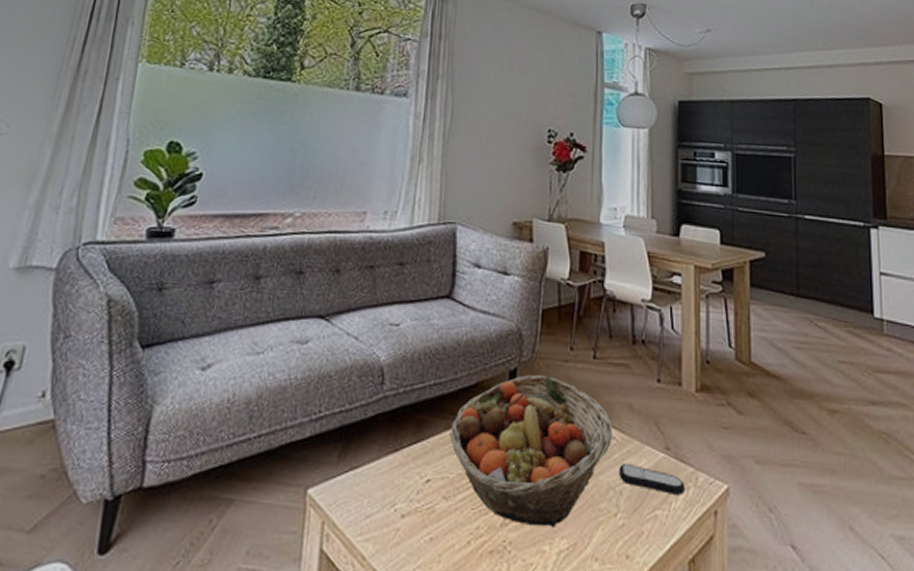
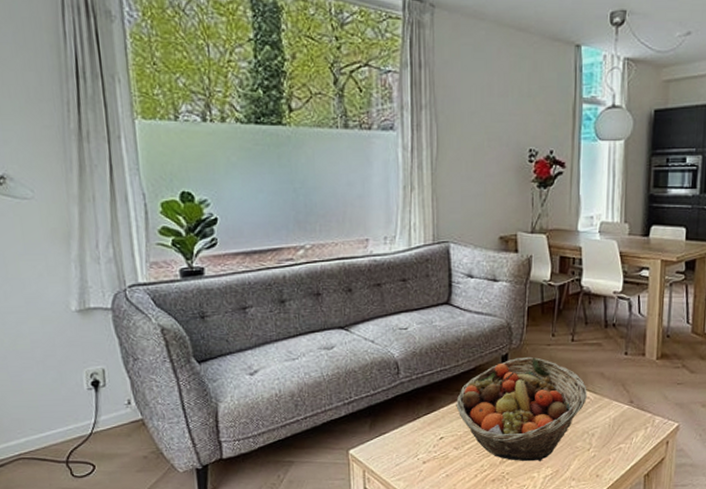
remote control: present [619,463,685,495] -> none [592,414,644,433]

